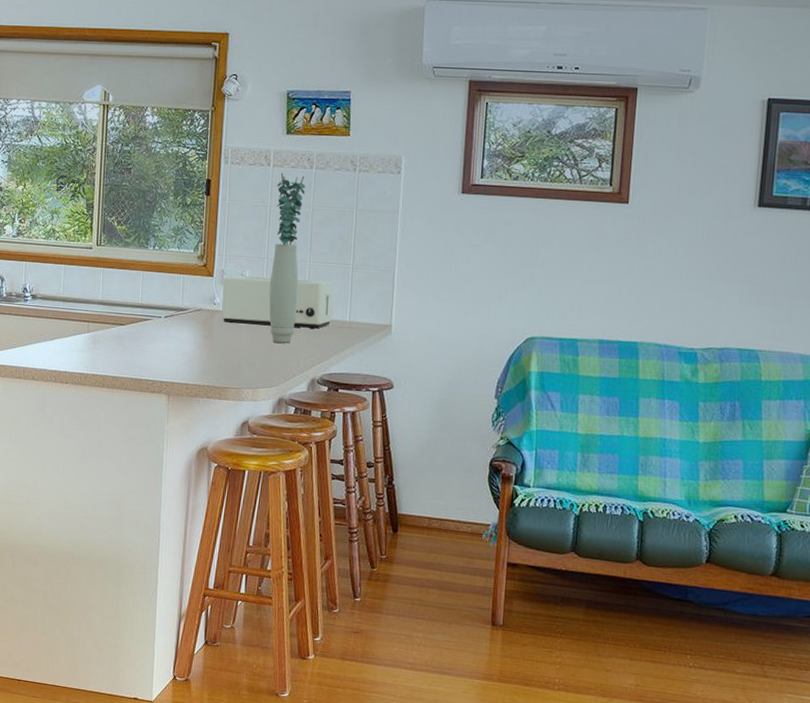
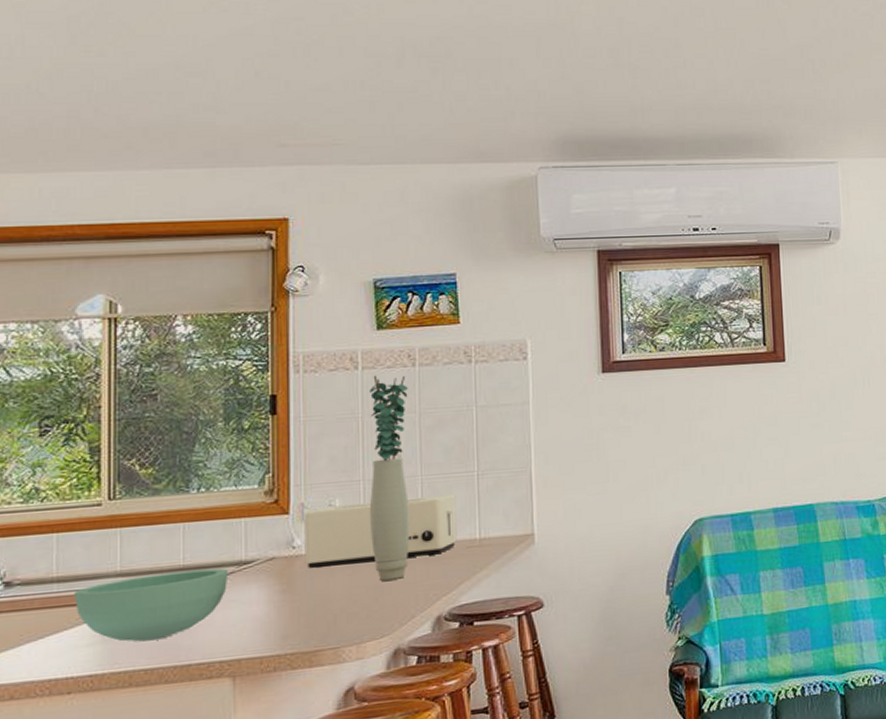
bowl: none [72,307,170,357] -> present [73,568,229,642]

